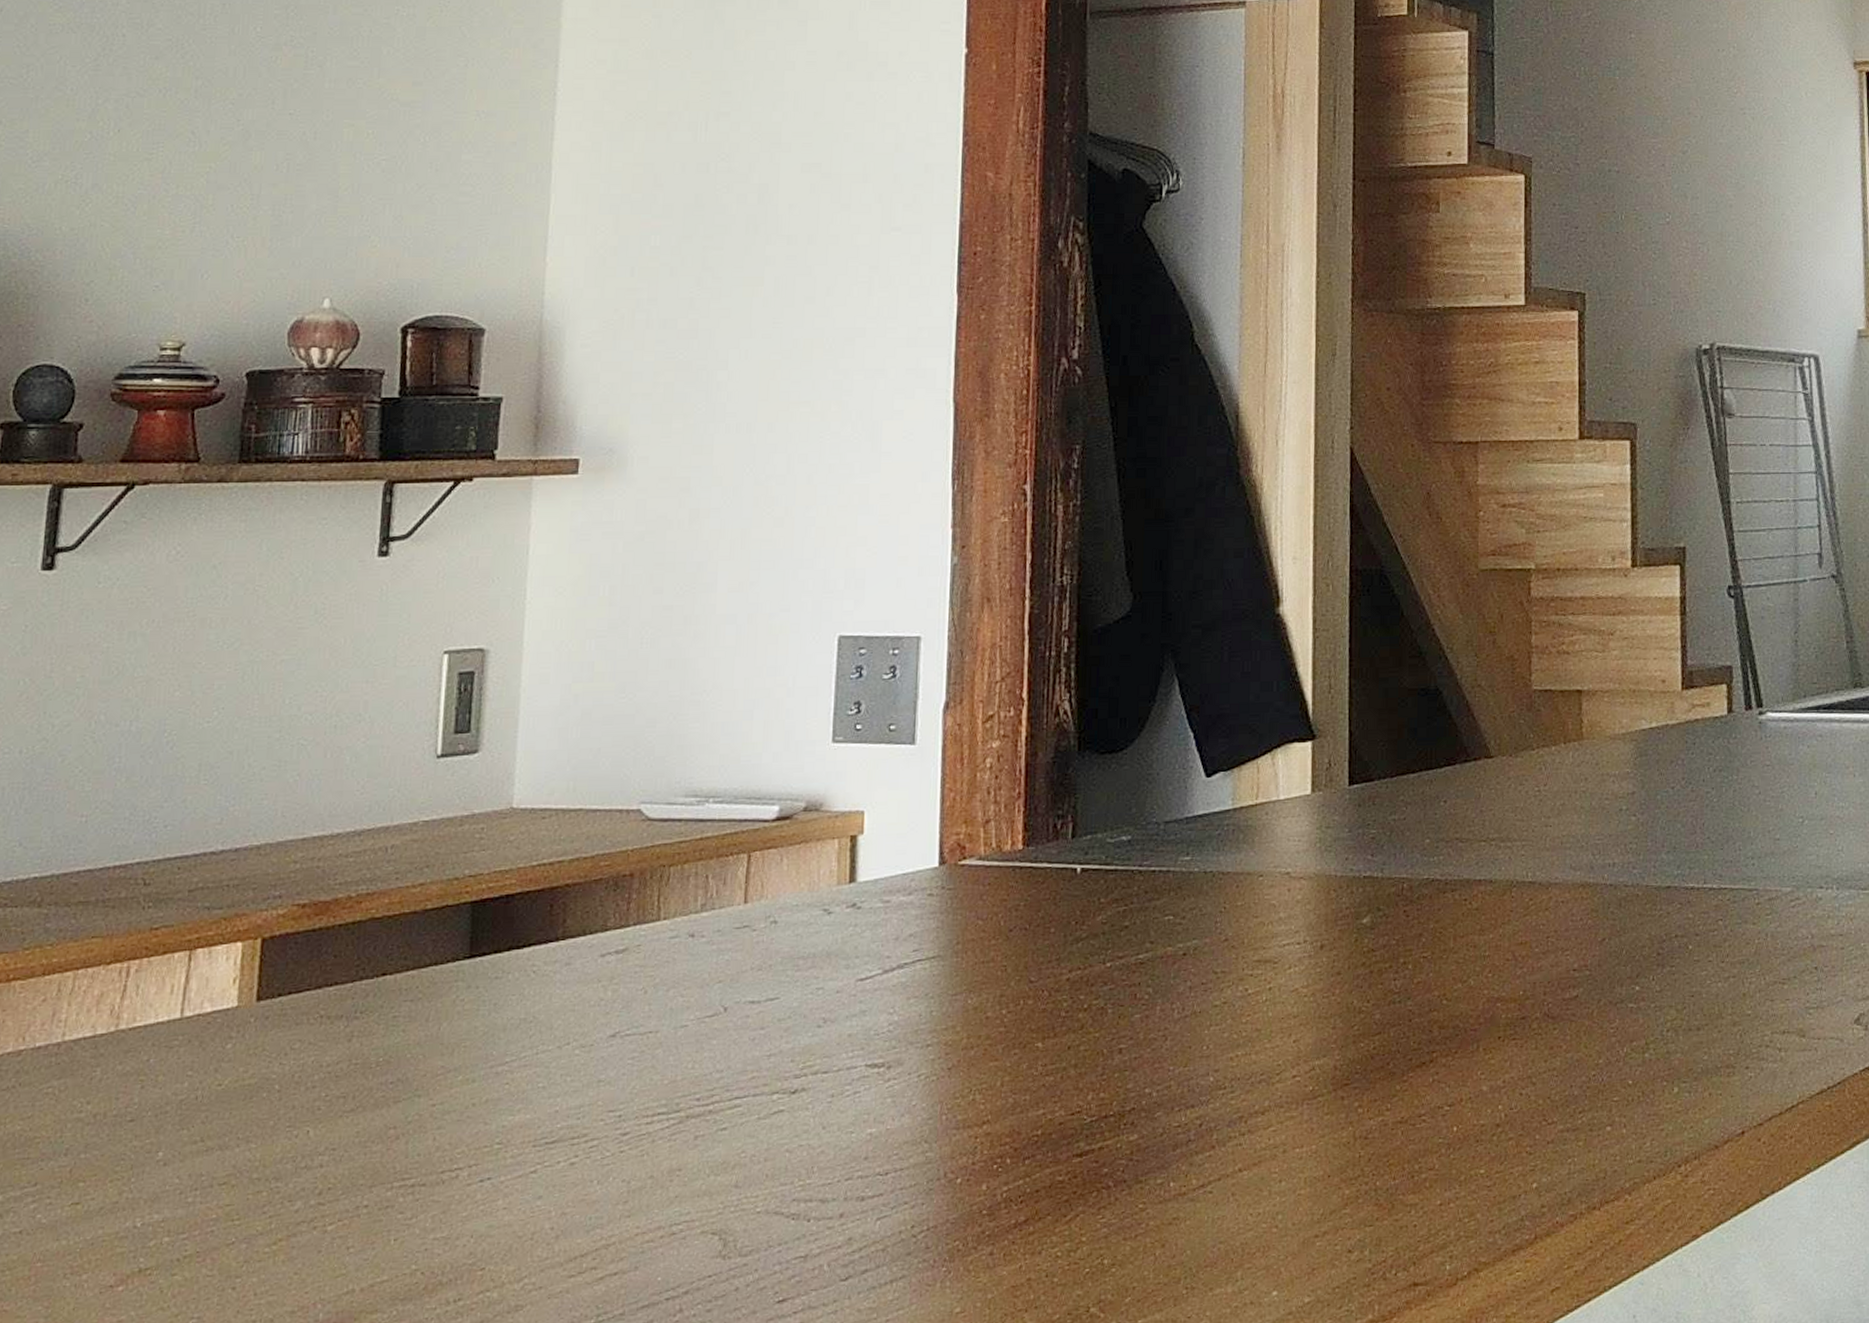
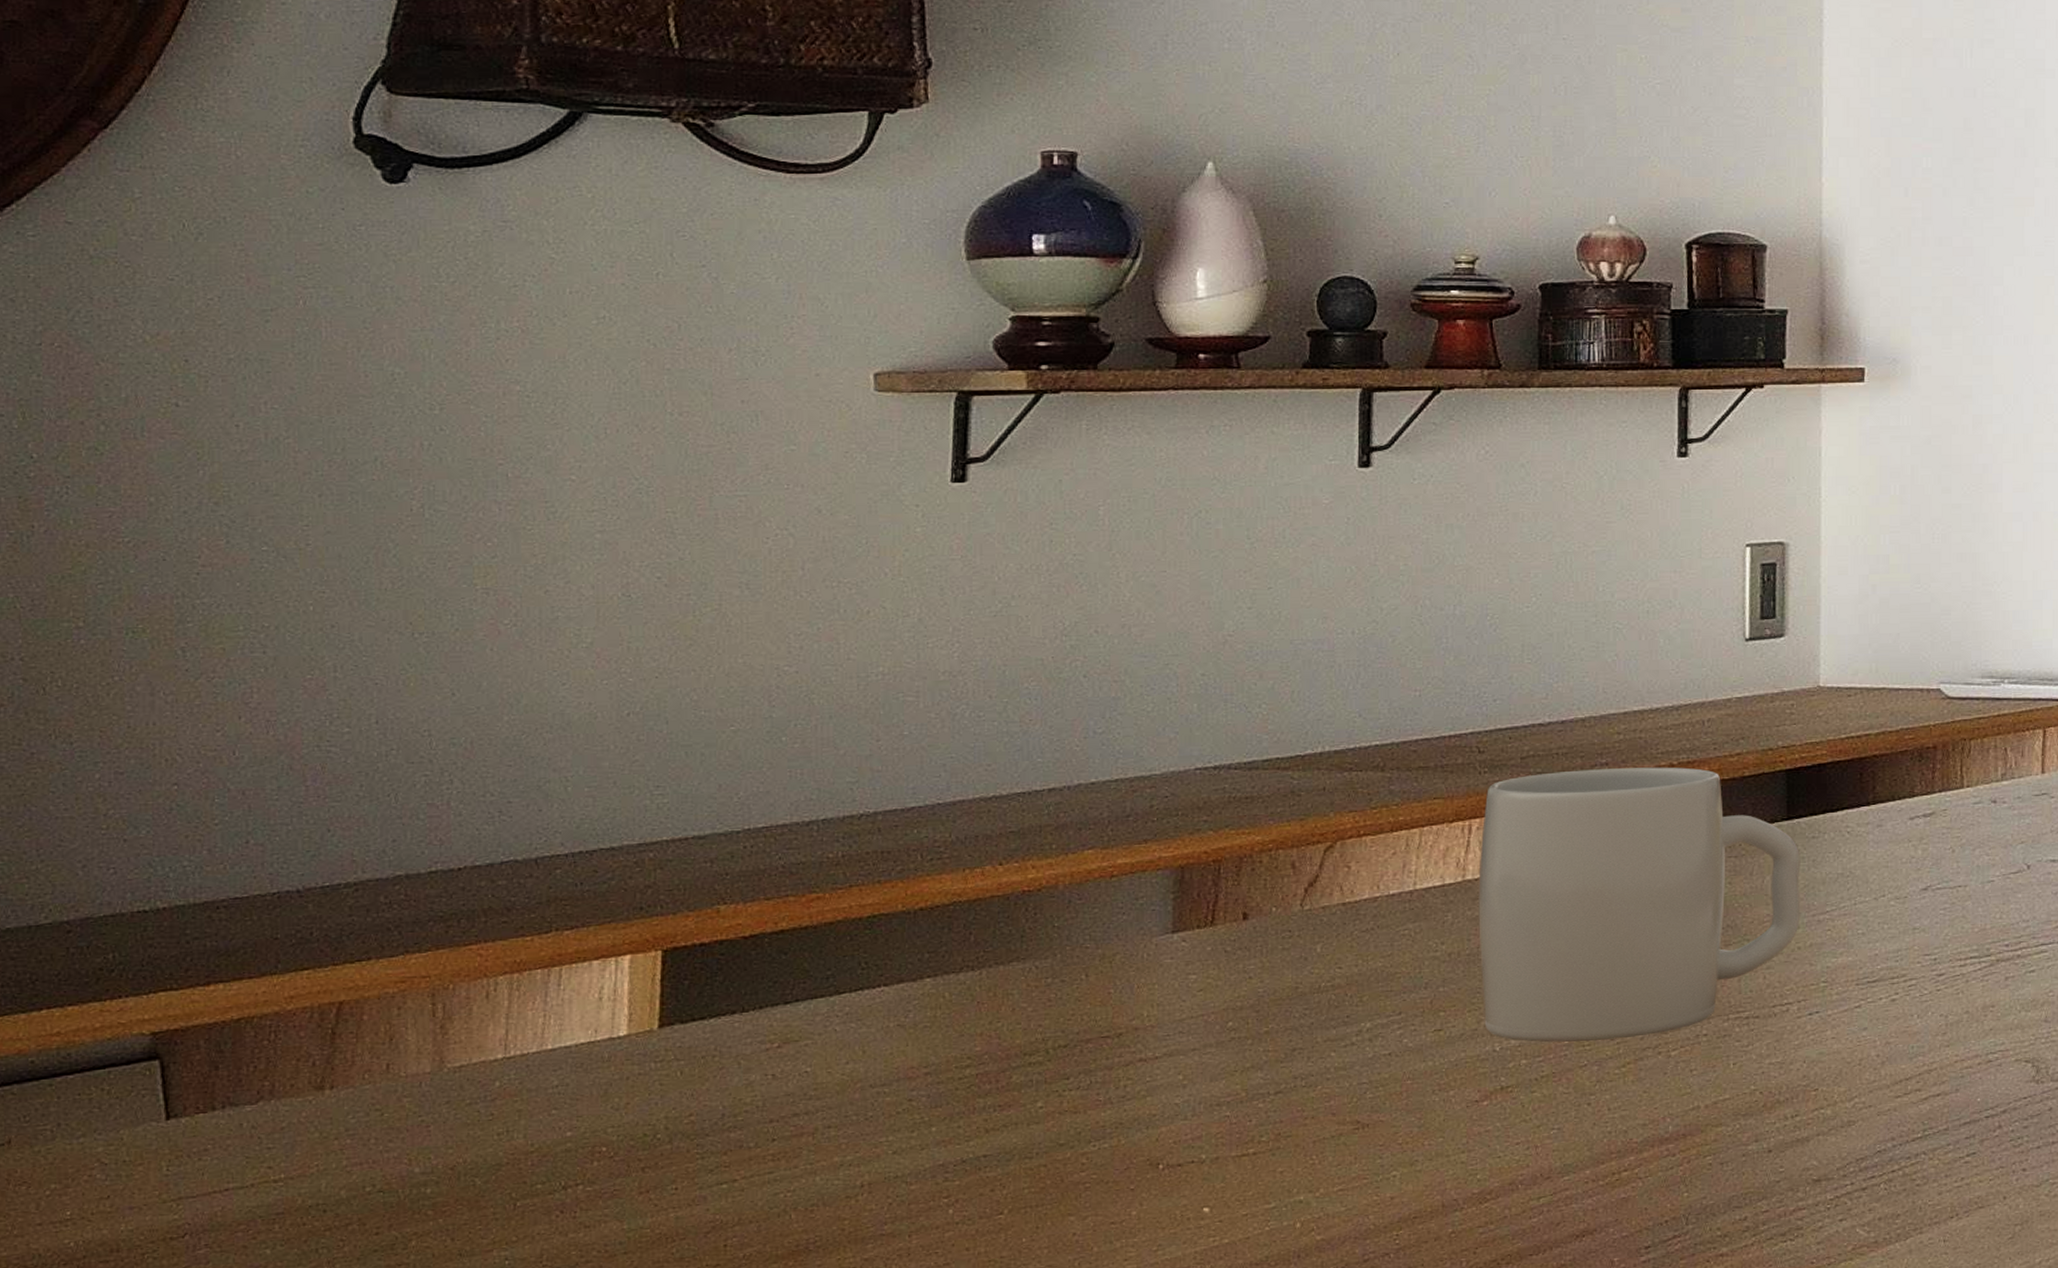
mug: none [126,899,482,1217] -> present [1478,767,1801,1043]

